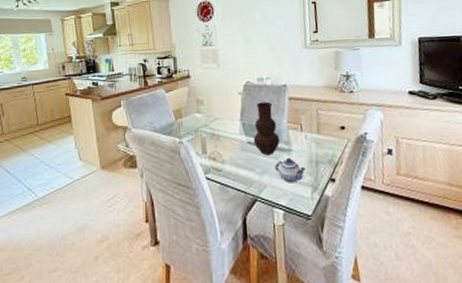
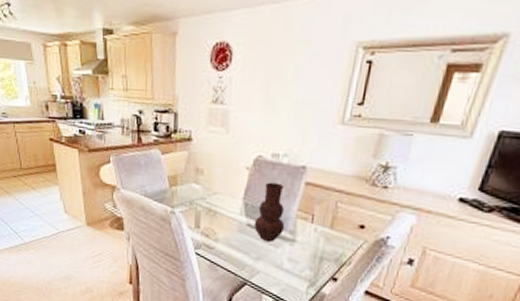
teapot: present [275,157,307,183] -> none [272,247,308,275]

